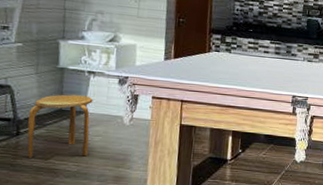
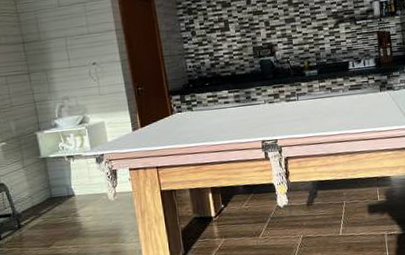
stool: present [27,94,93,158] -> none [24,179,84,248]

